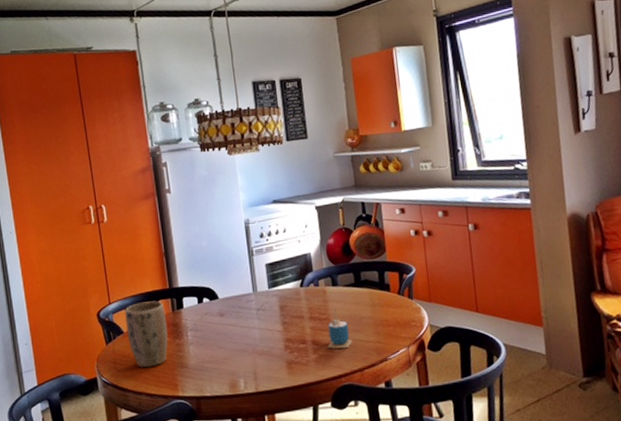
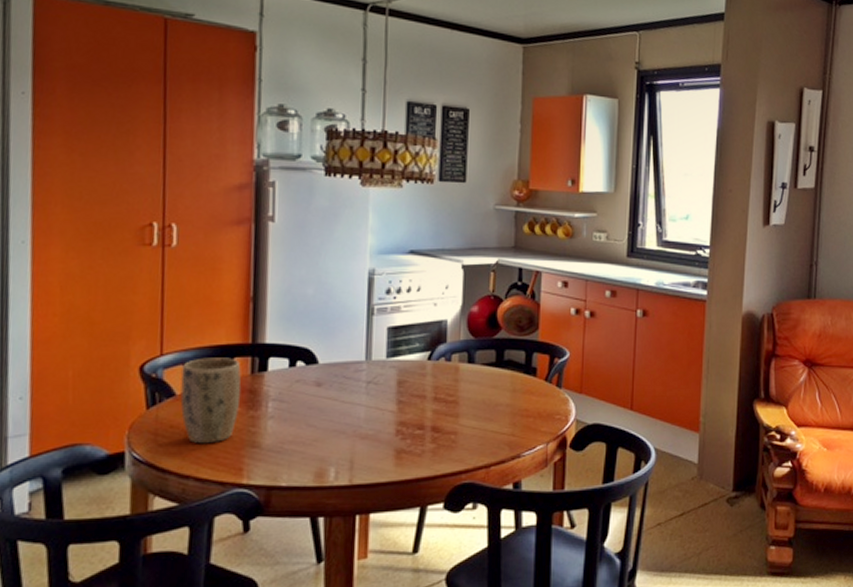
cup: present [328,308,353,349] -> none [450,390,483,440]

